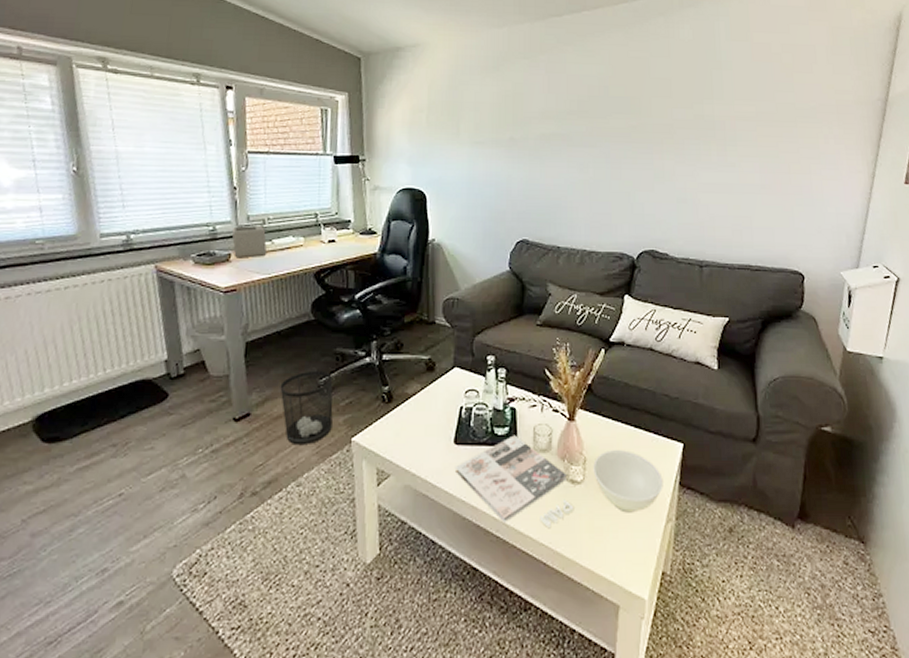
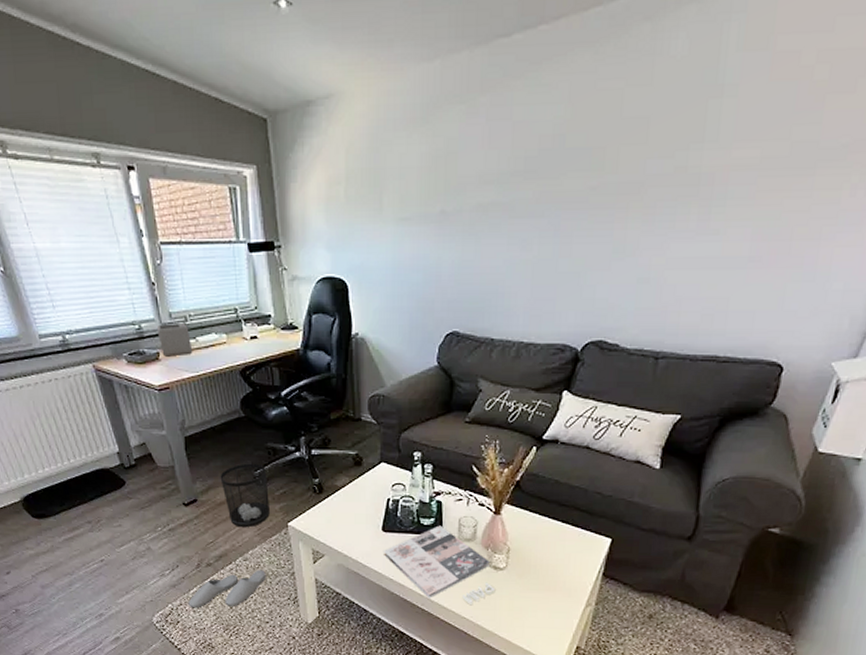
slippers: none [222,497,321,553] -> present [188,570,266,608]
bowl: present [593,450,663,513] -> none [516,542,587,597]

